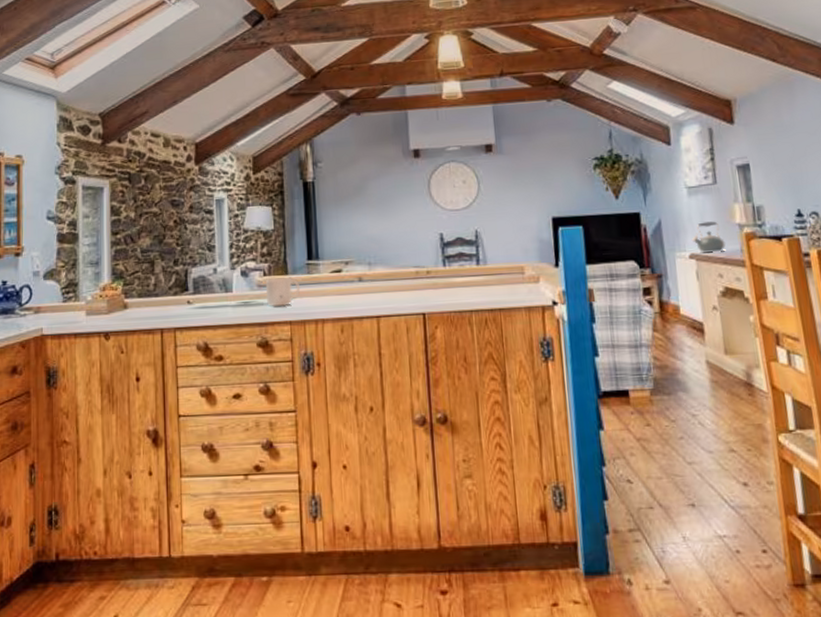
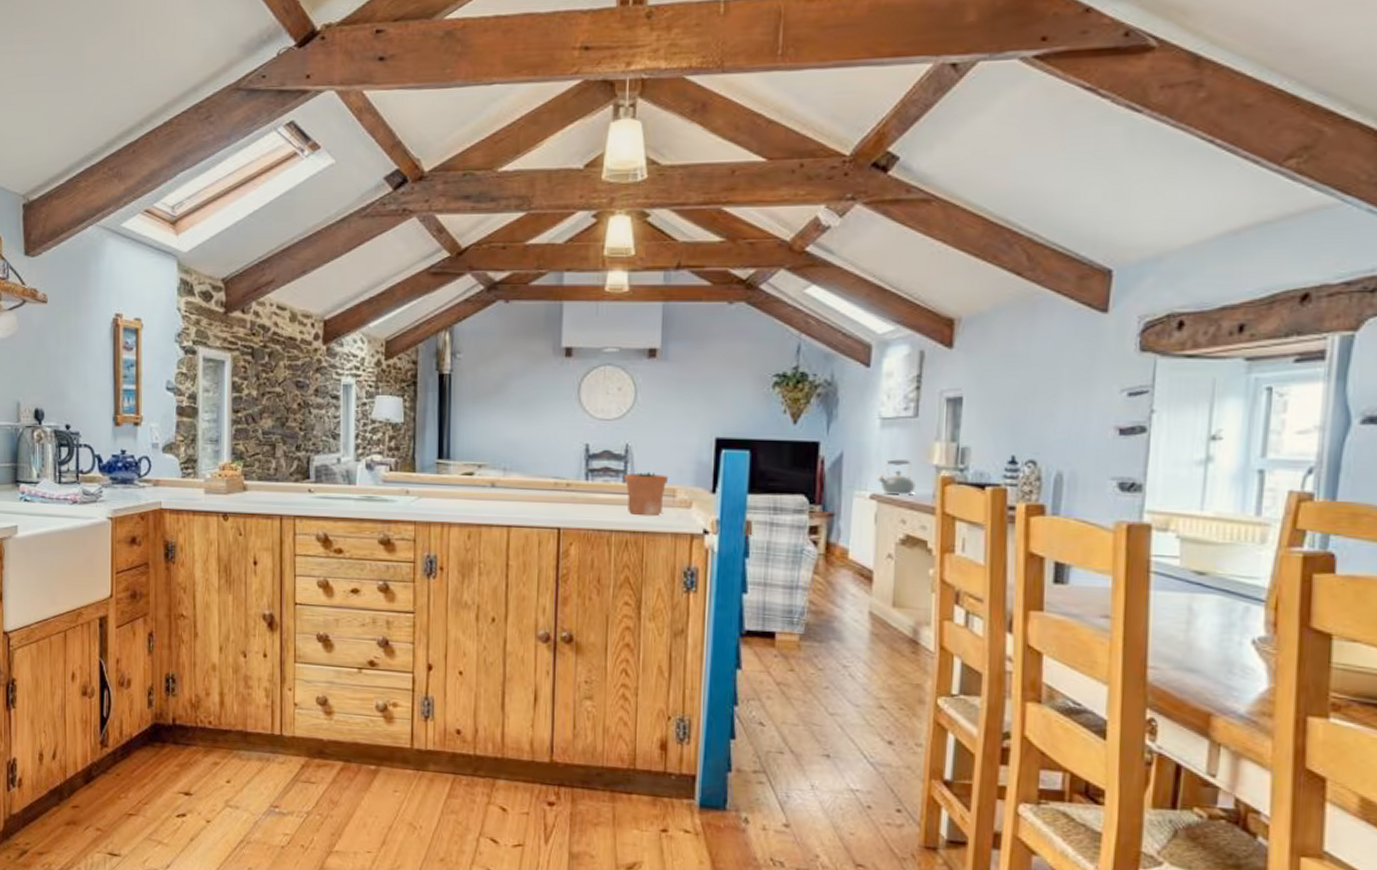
mug: present [265,277,300,307] -> none [390,473,427,506]
planter: none [477,253,516,295] -> present [624,471,668,517]

